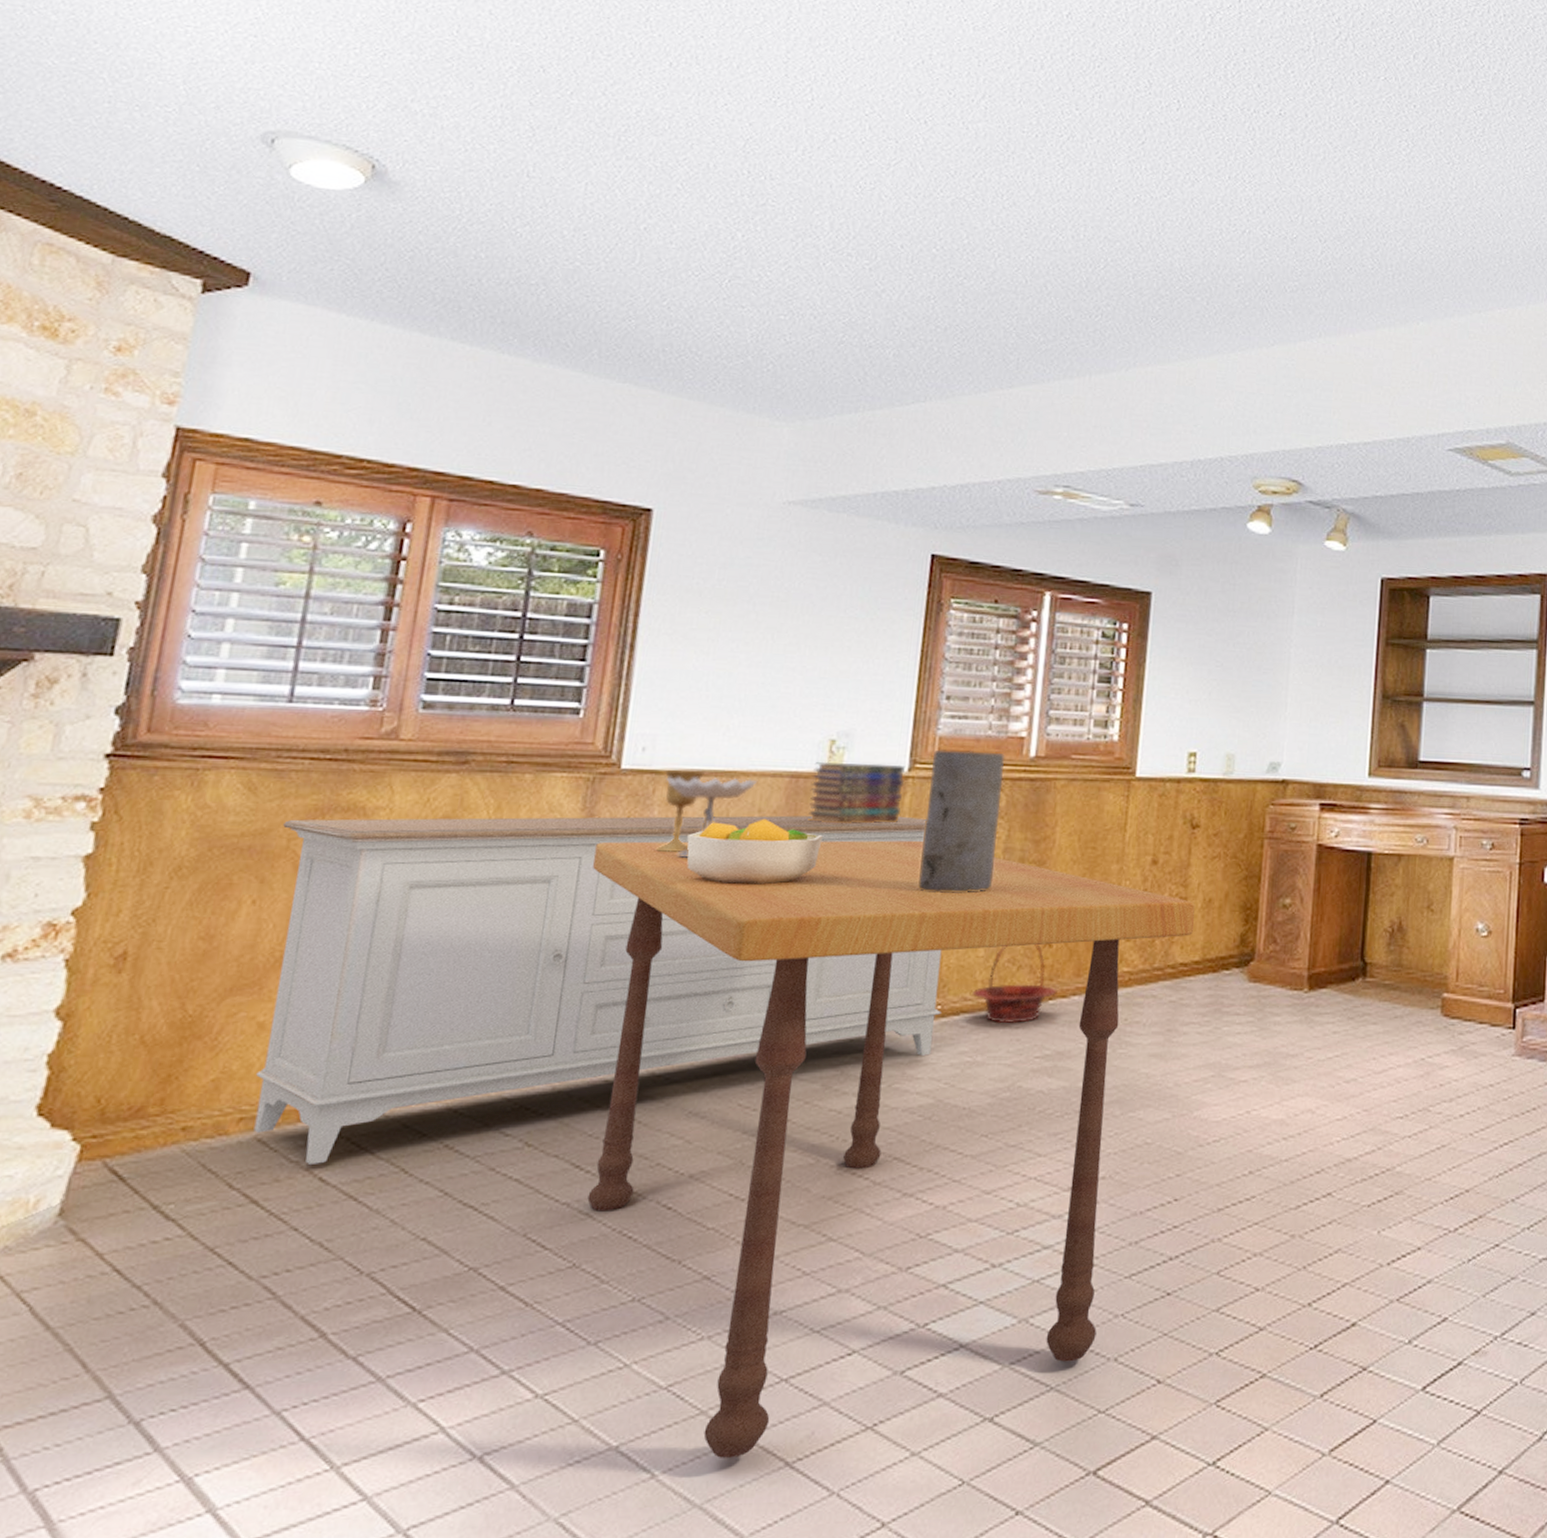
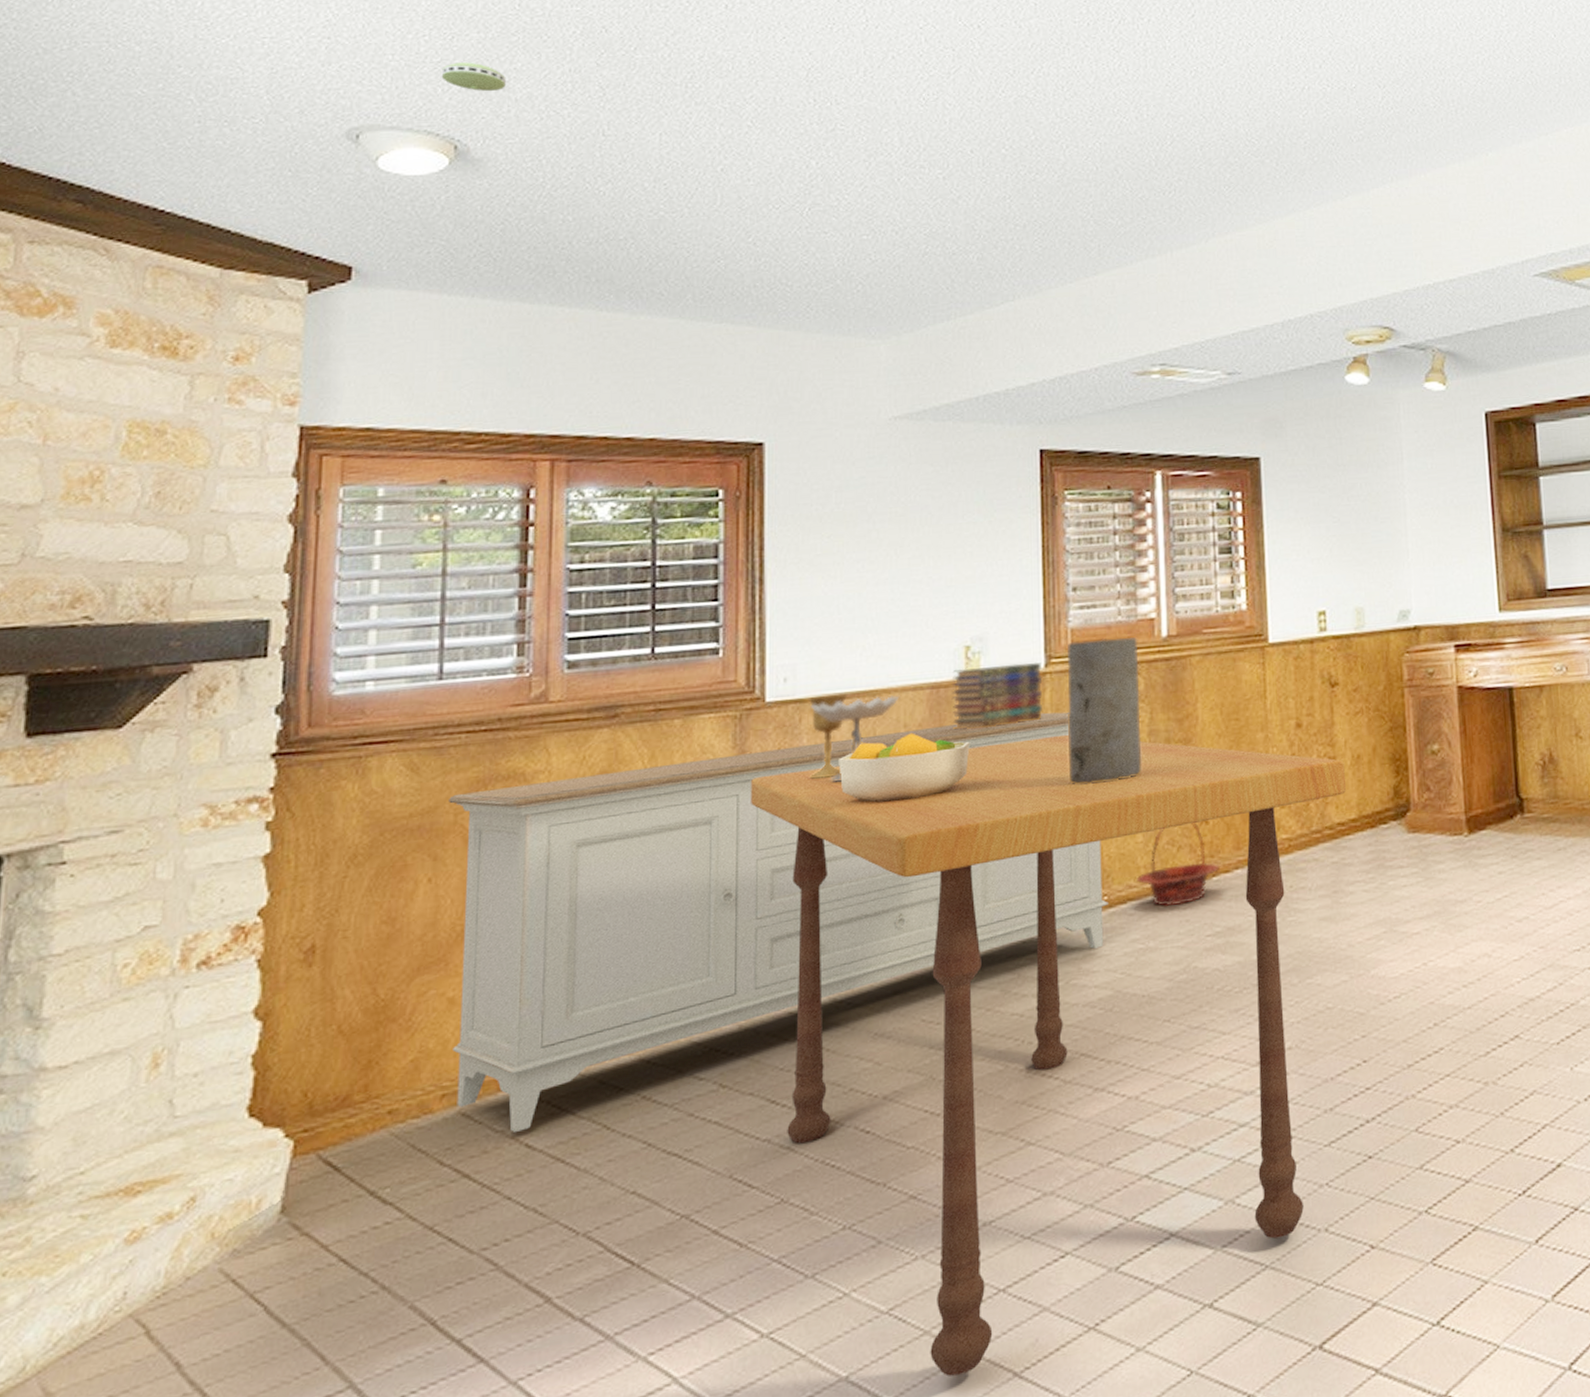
smoke detector: none [367,80,434,116] -> present [441,62,506,92]

